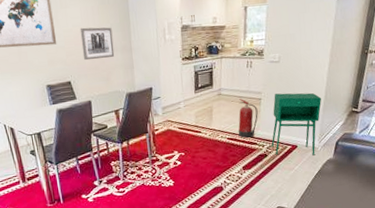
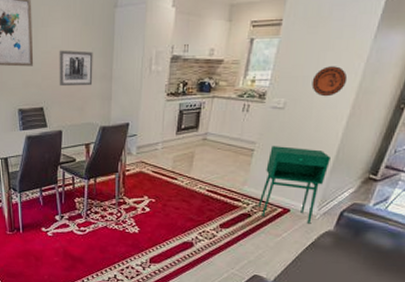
fire extinguisher: present [238,98,258,138] -> none [220,146,248,192]
decorative plate: none [297,24,324,50] -> present [311,66,348,97]

